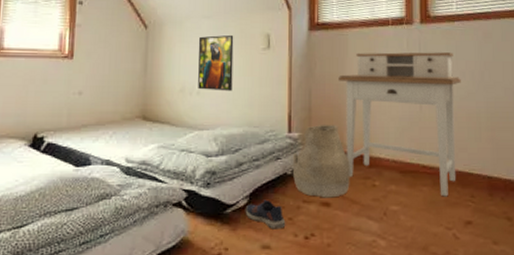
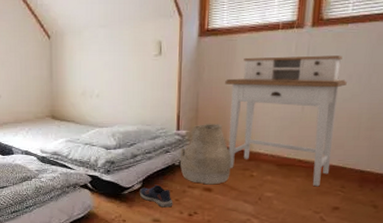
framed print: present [198,34,234,92] -> none [96,42,128,95]

